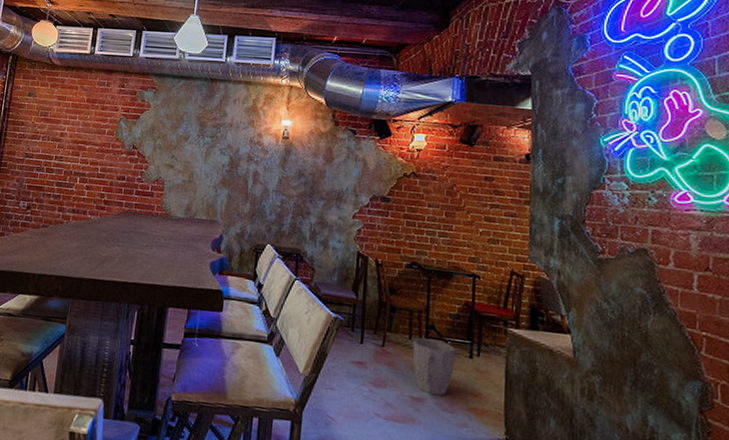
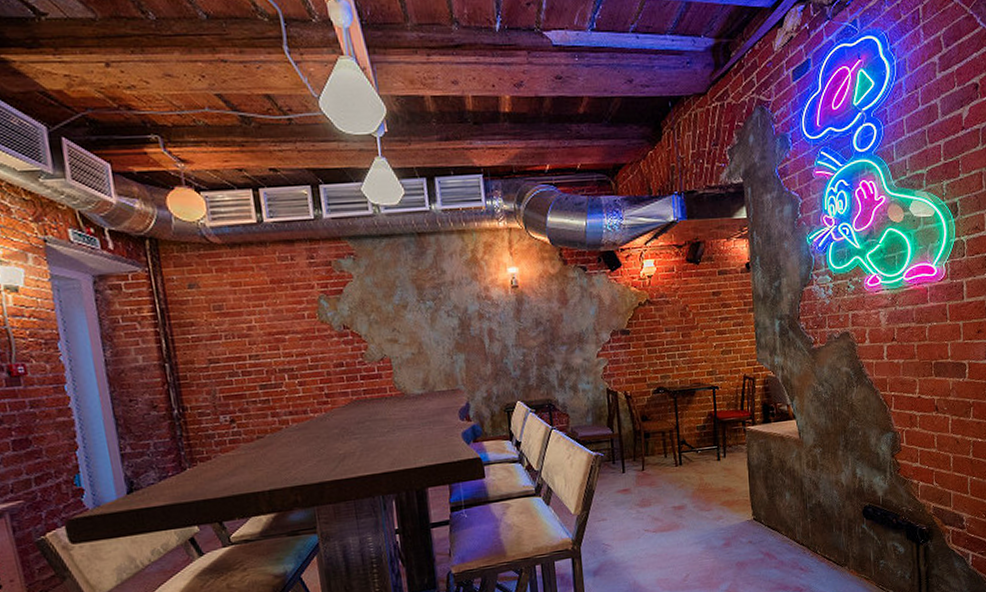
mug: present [412,337,457,396] -> none [668,452,706,501]

